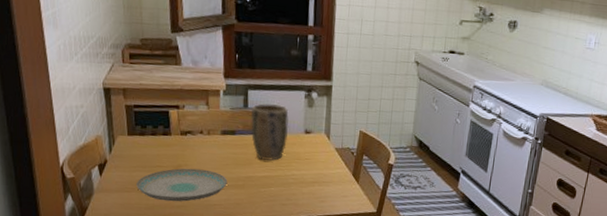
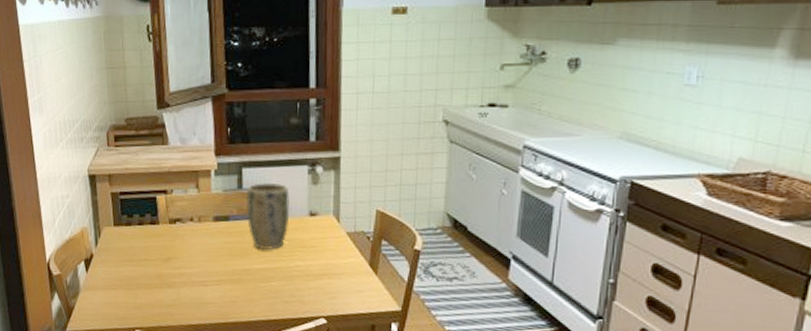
plate: present [136,168,228,202] -> none [124,261,222,300]

